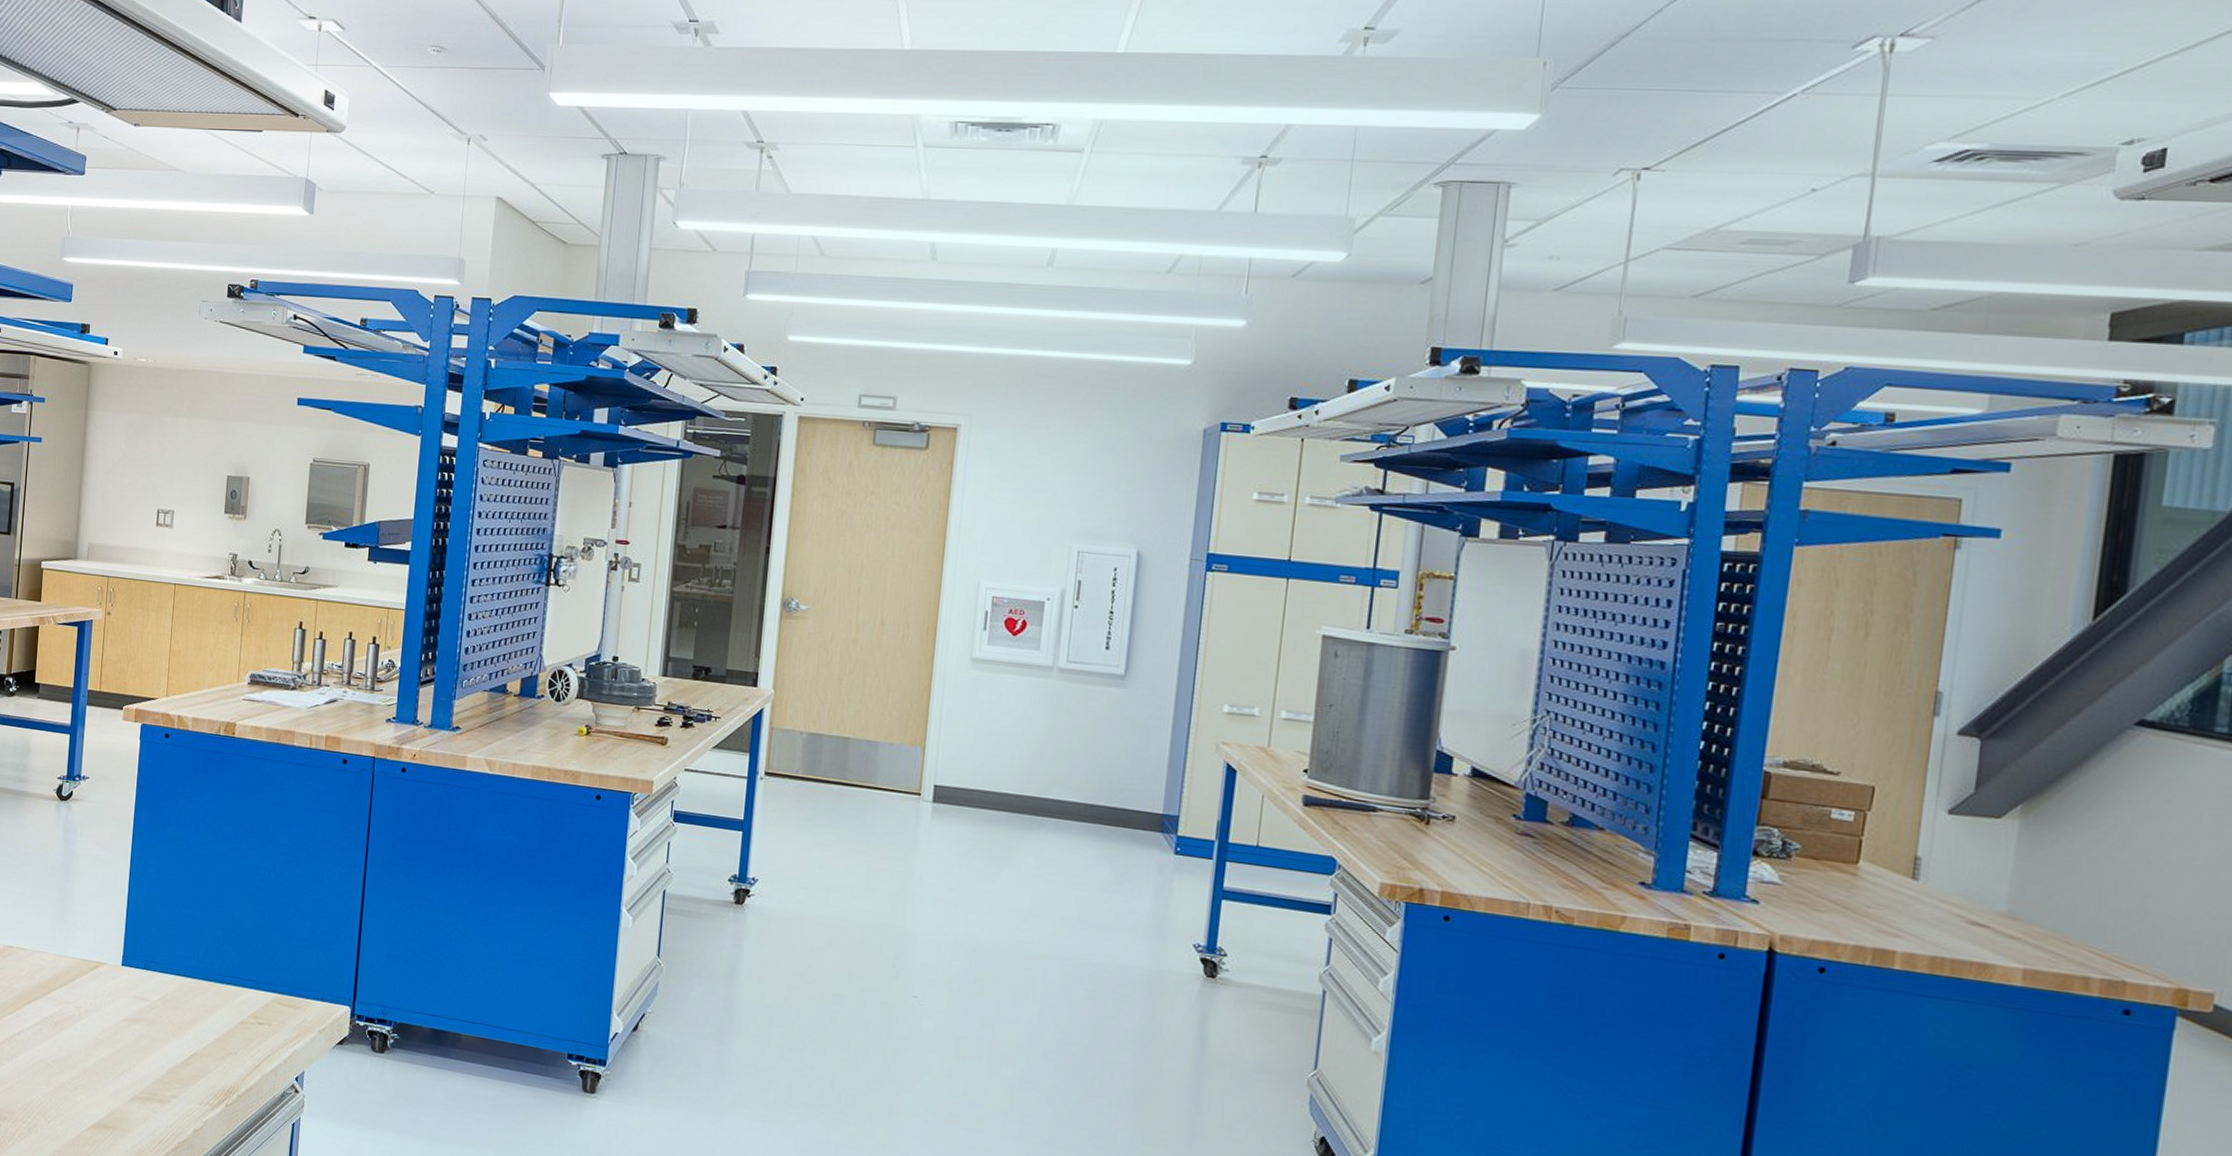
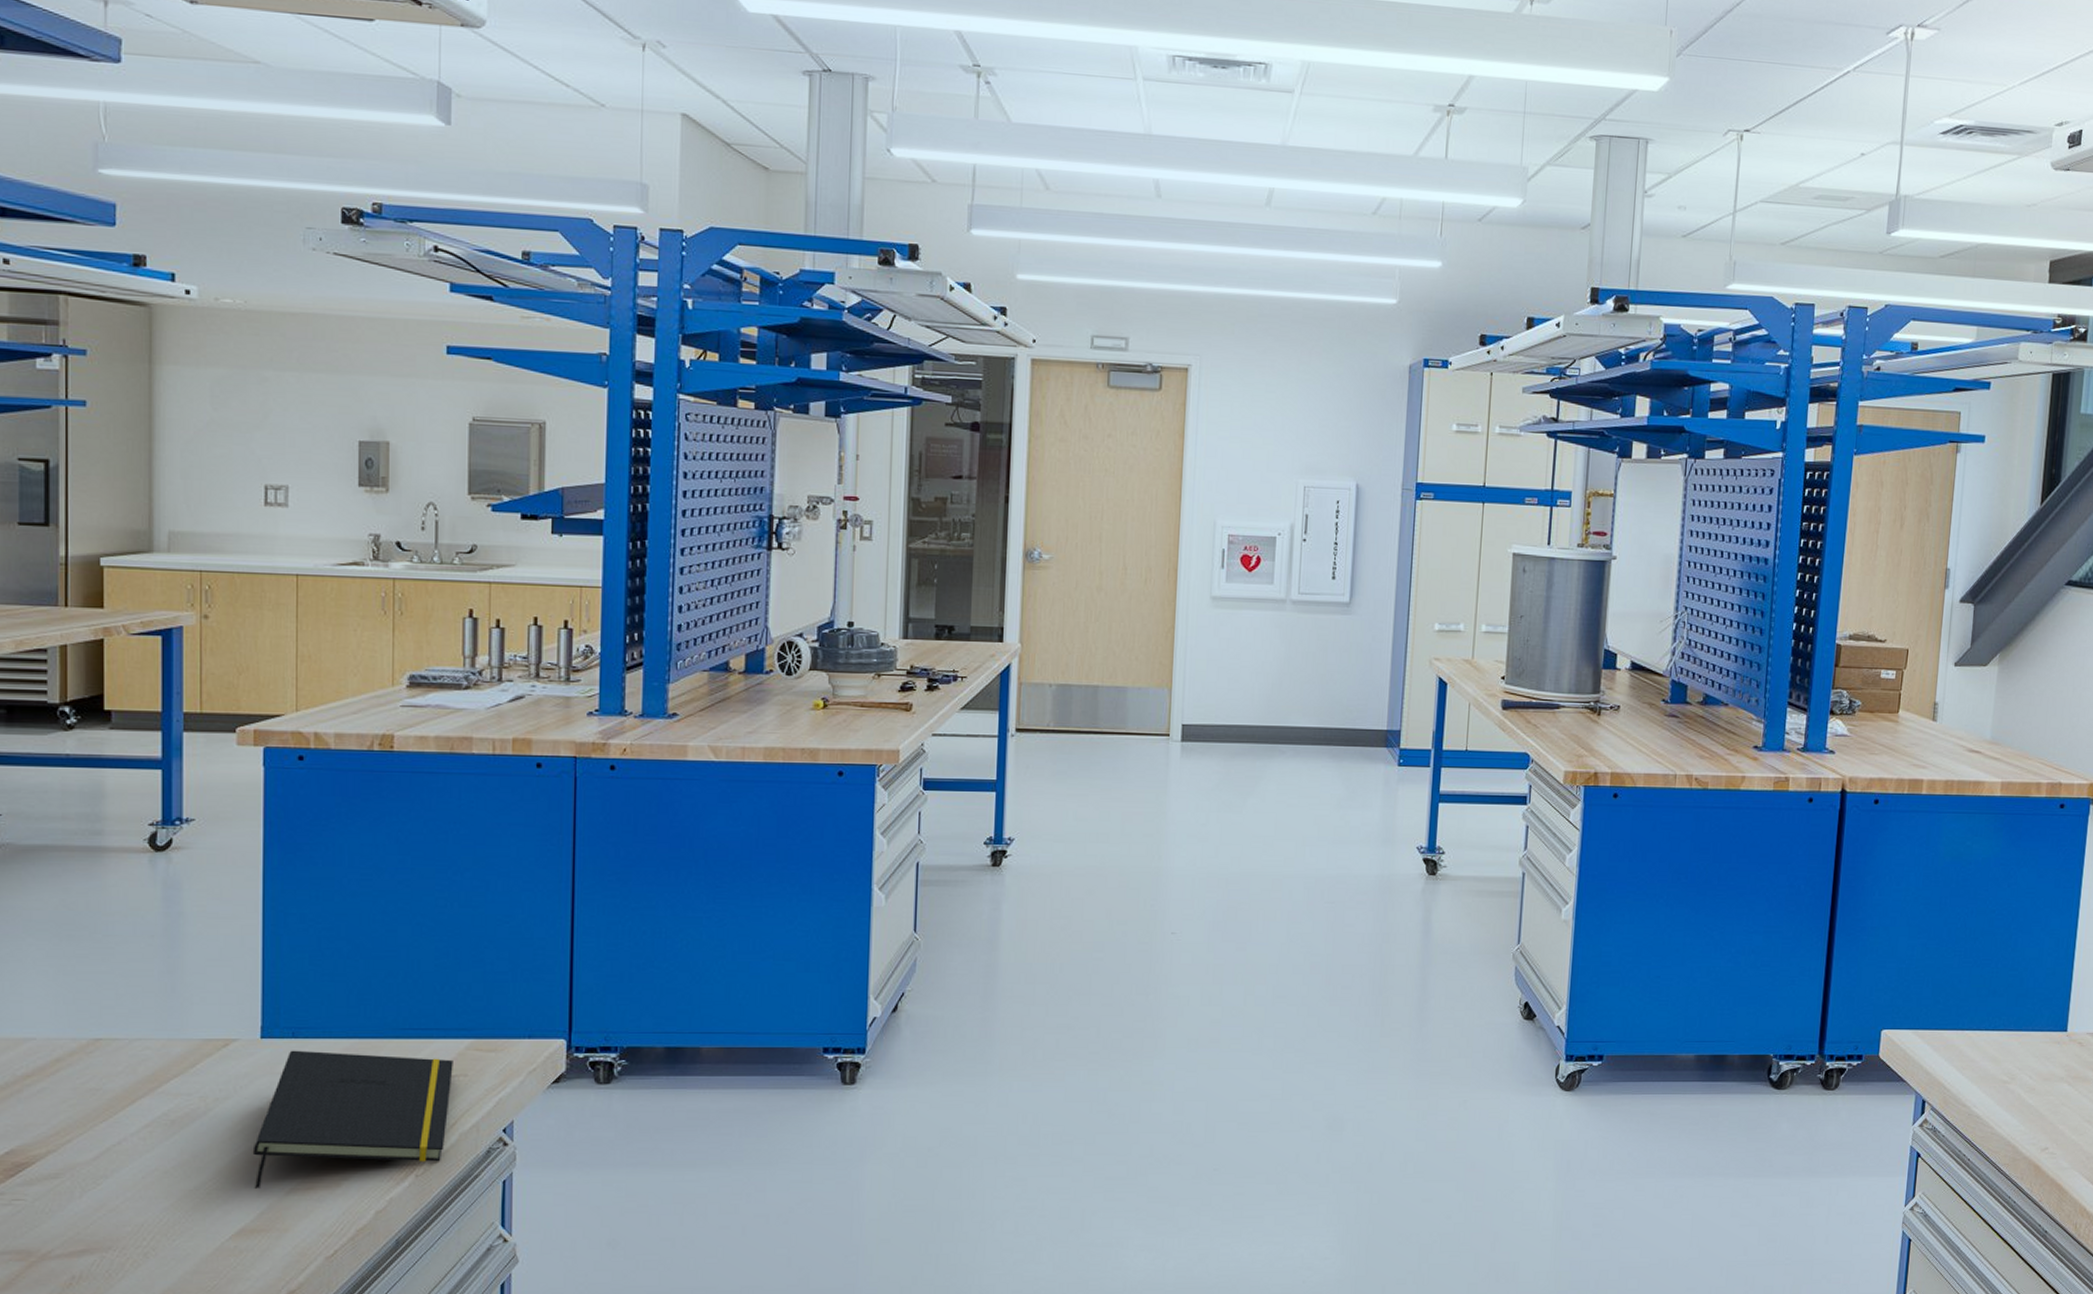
notepad: none [108,979,261,1097] -> present [252,1050,453,1189]

